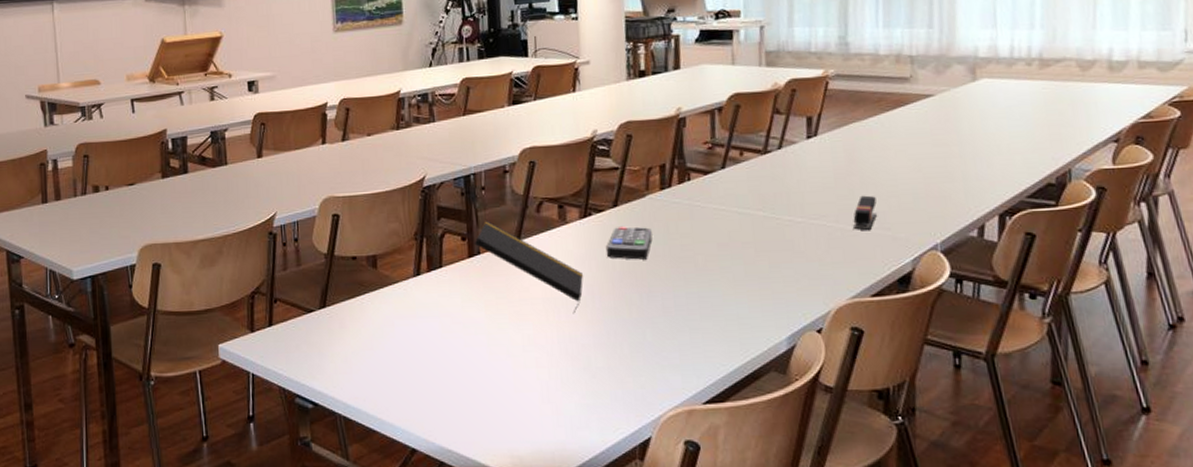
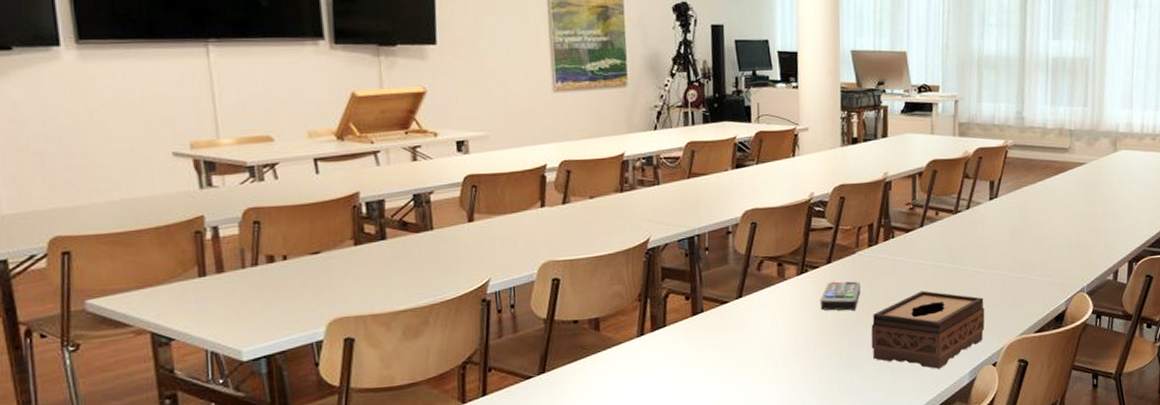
notepad: present [474,221,584,314] -> none [697,280,800,364]
tissue box: none [665,241,806,332] -> present [871,290,985,369]
stapler: present [852,195,877,231] -> none [1022,248,1041,278]

